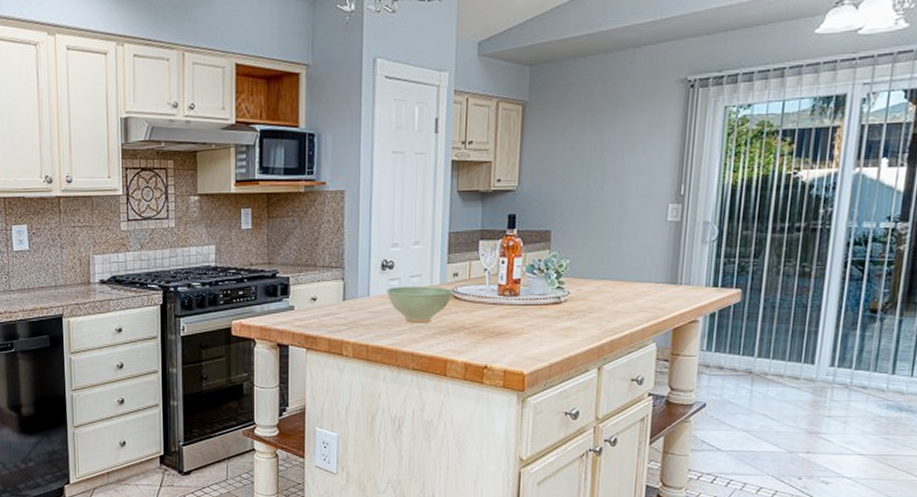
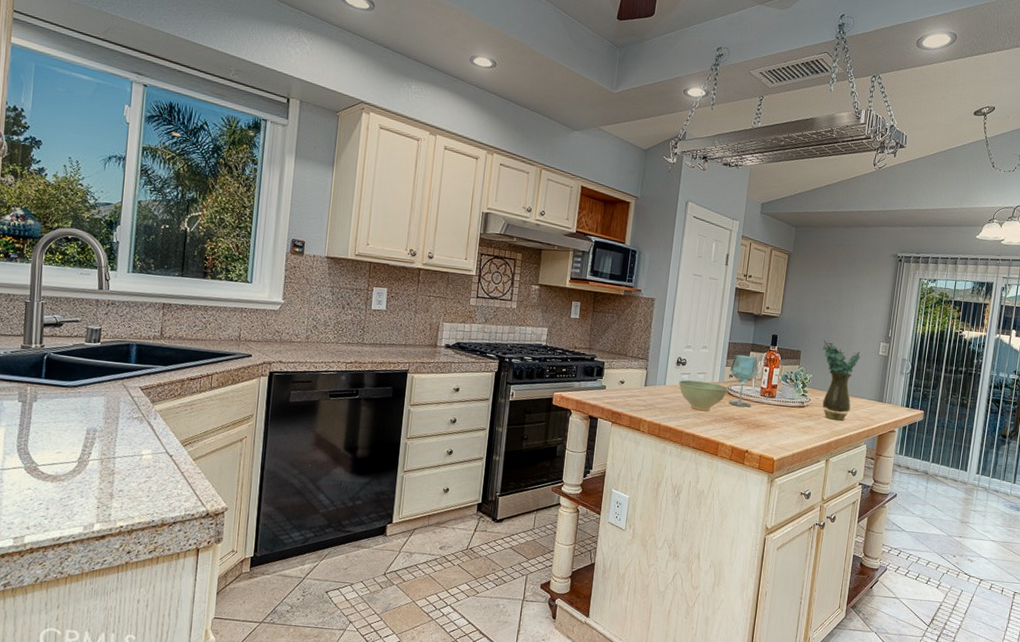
wine glass: none [454,246,494,312] -> present [728,354,759,408]
vase: none [582,212,639,317] -> present [822,340,860,421]

